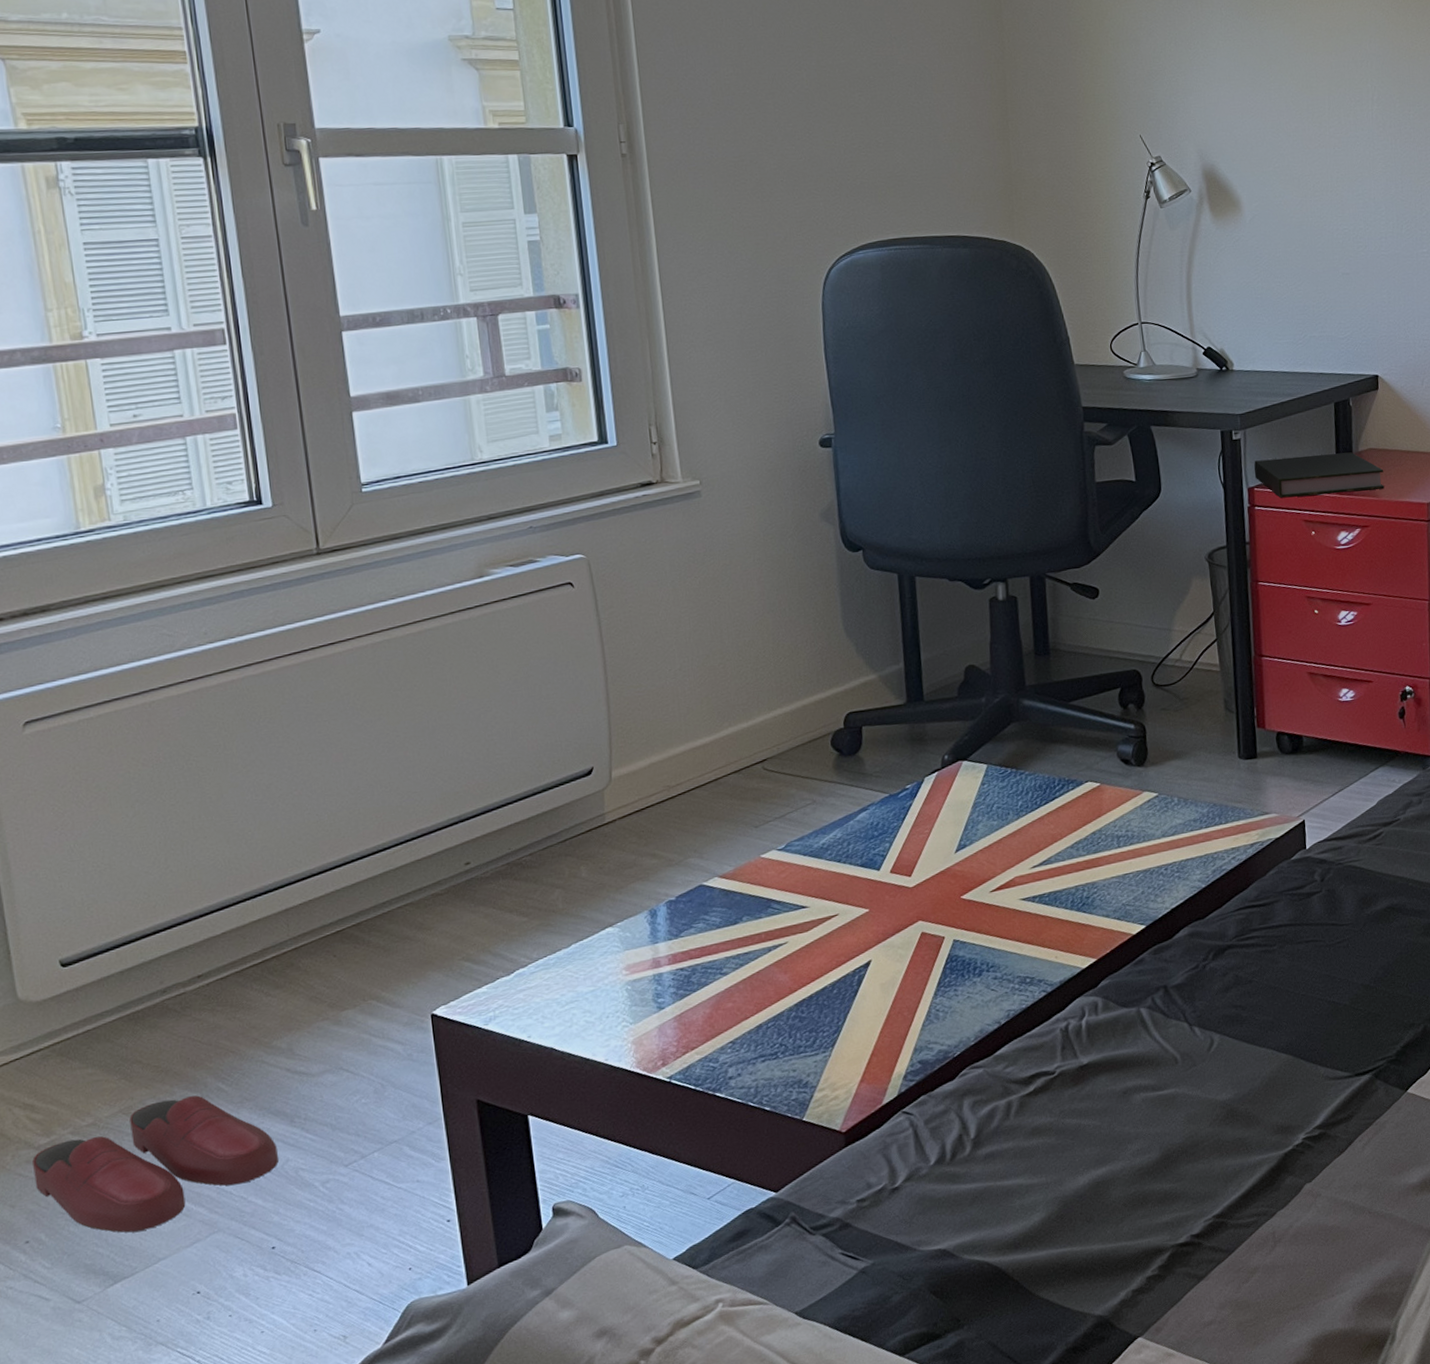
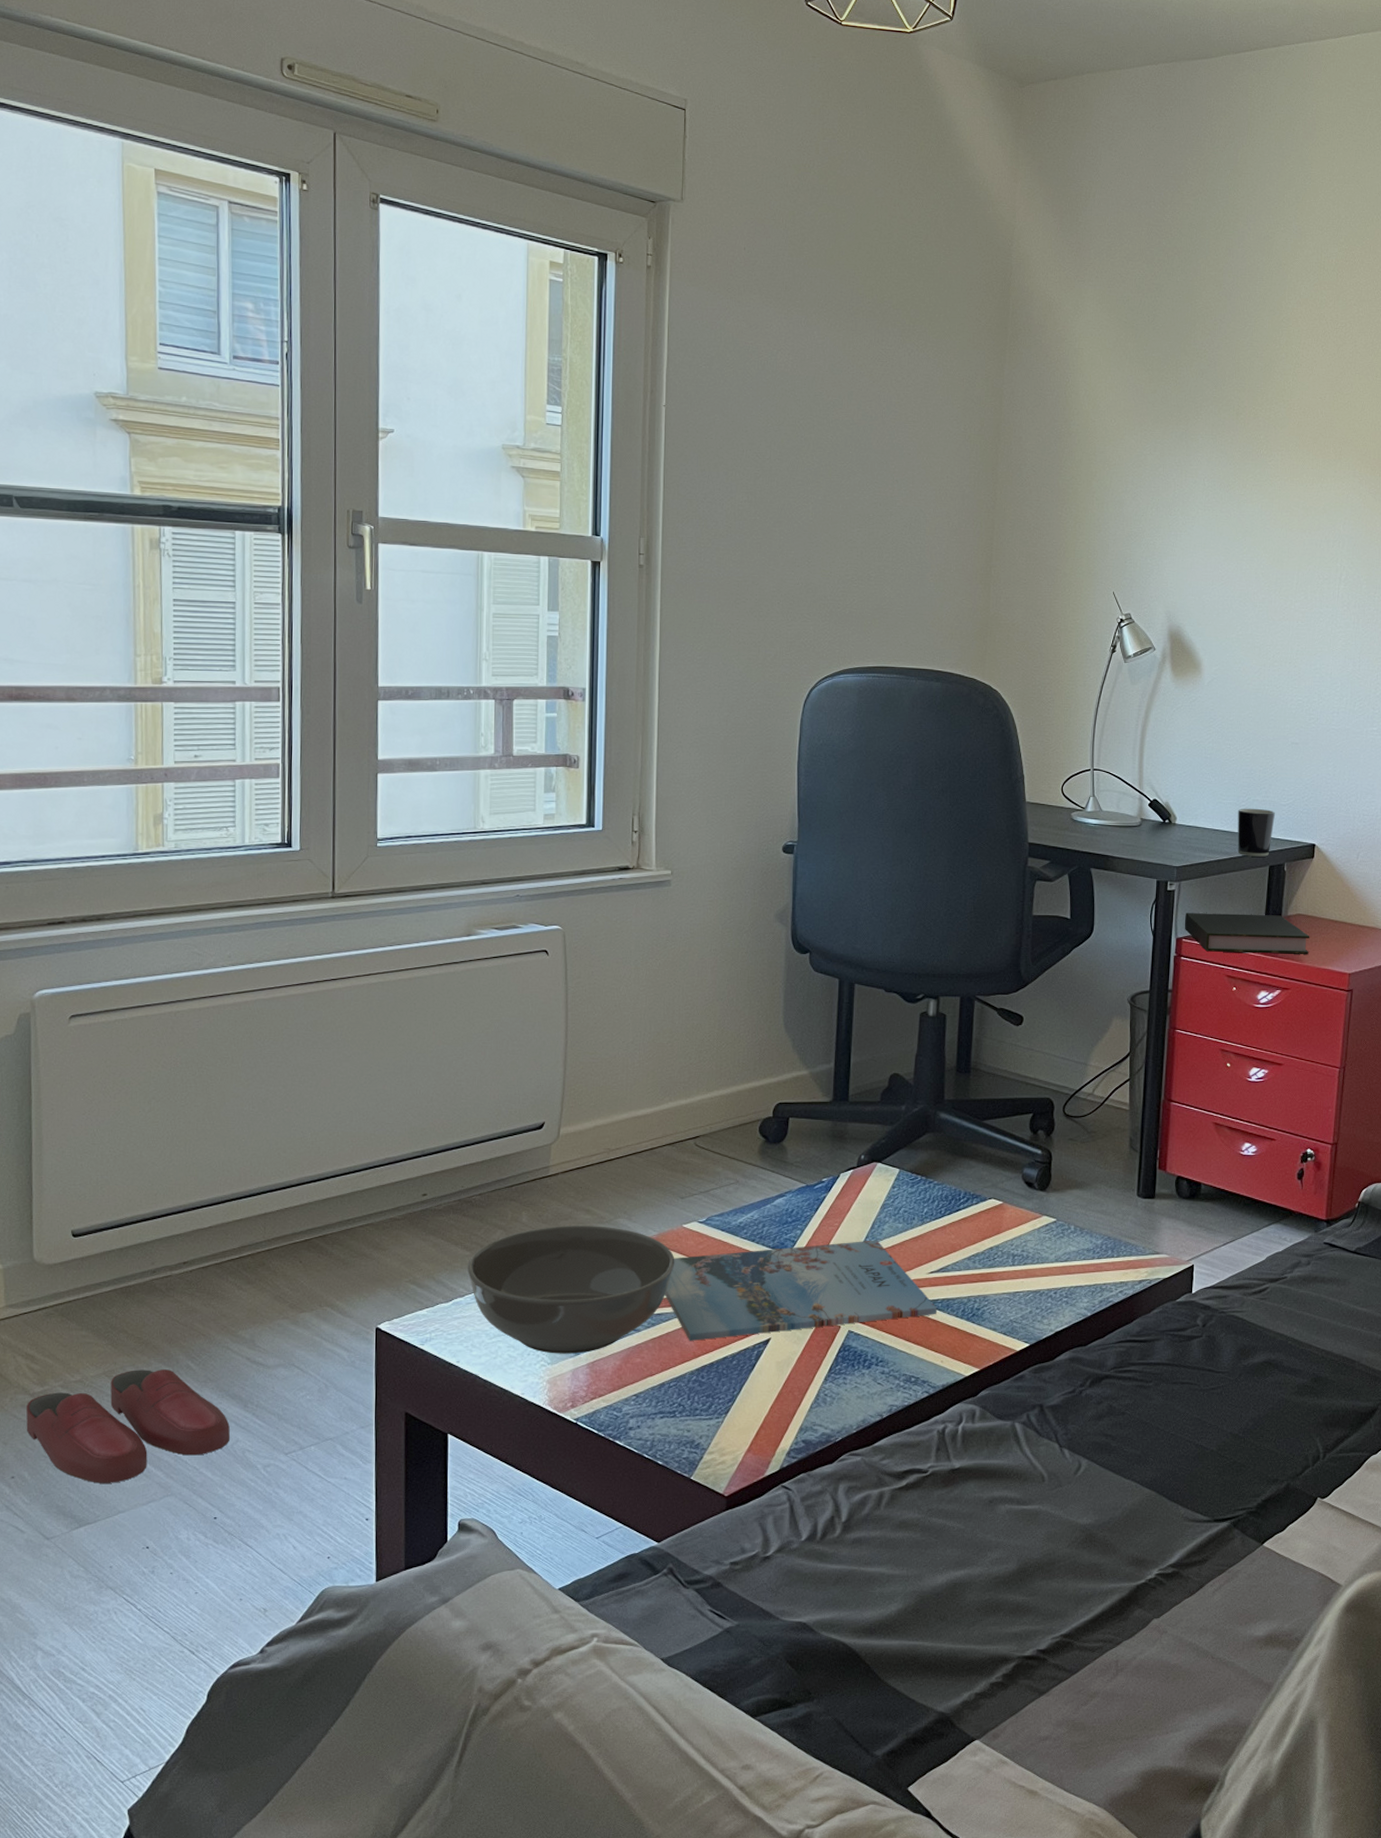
bowl: none [526,868,757,1013] -> present [467,1226,675,1354]
magazine: none [750,841,1045,976] -> present [665,1240,937,1341]
mug: none [1296,345,1335,396] -> present [1237,808,1276,857]

